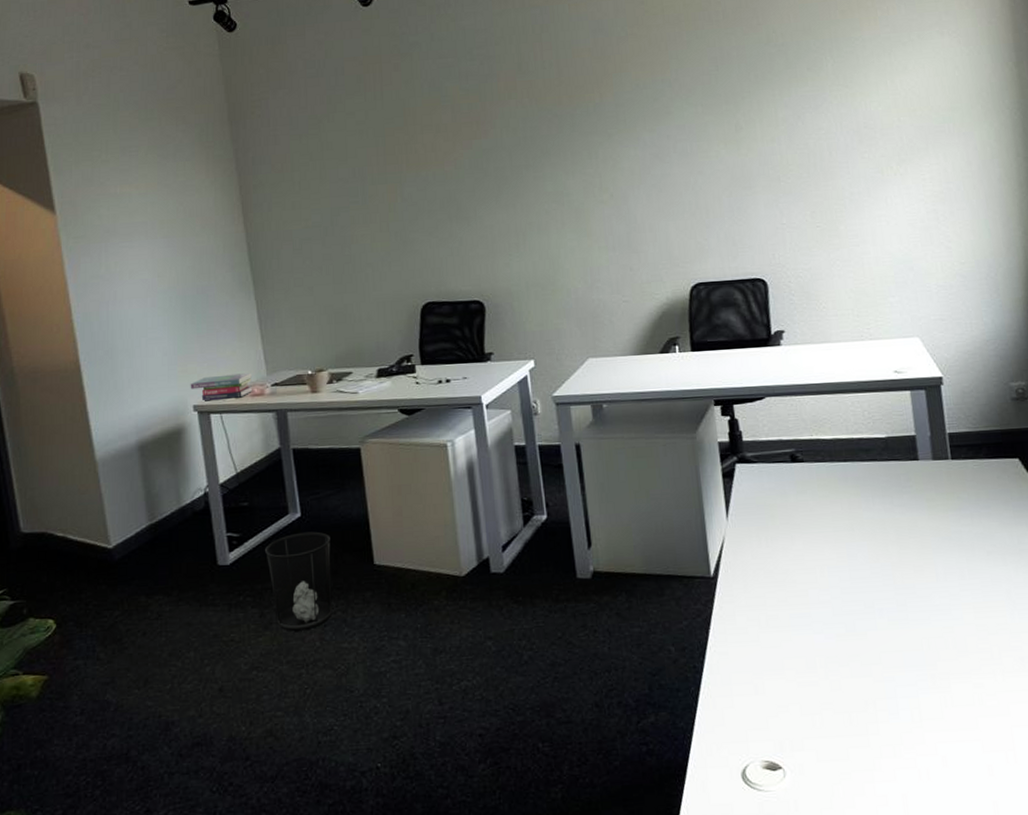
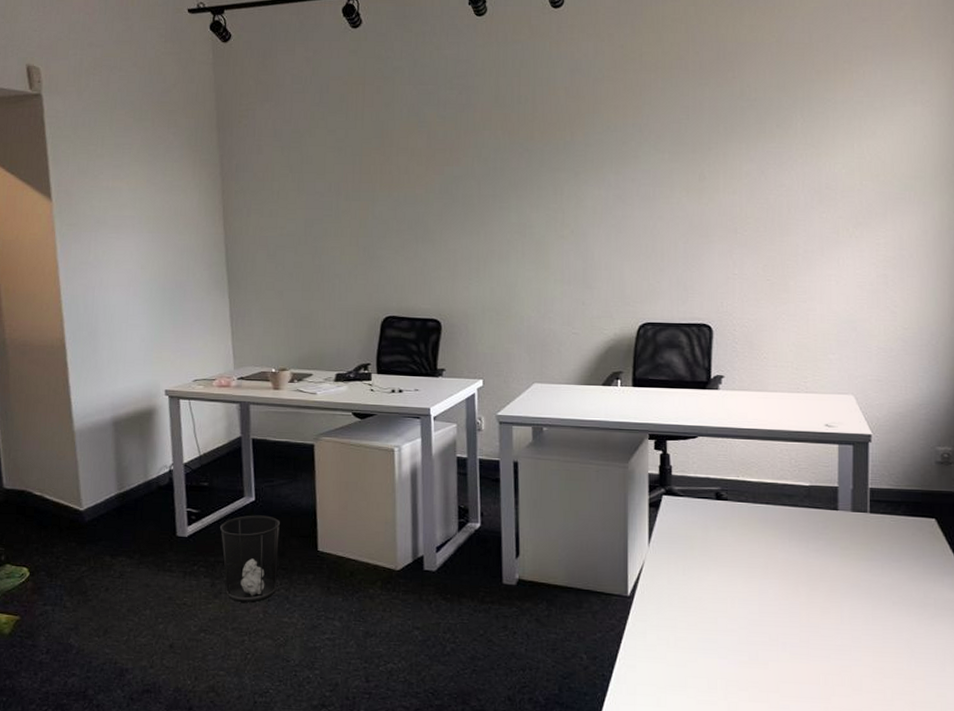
books: present [190,373,253,402] -> none [163,365,220,388]

